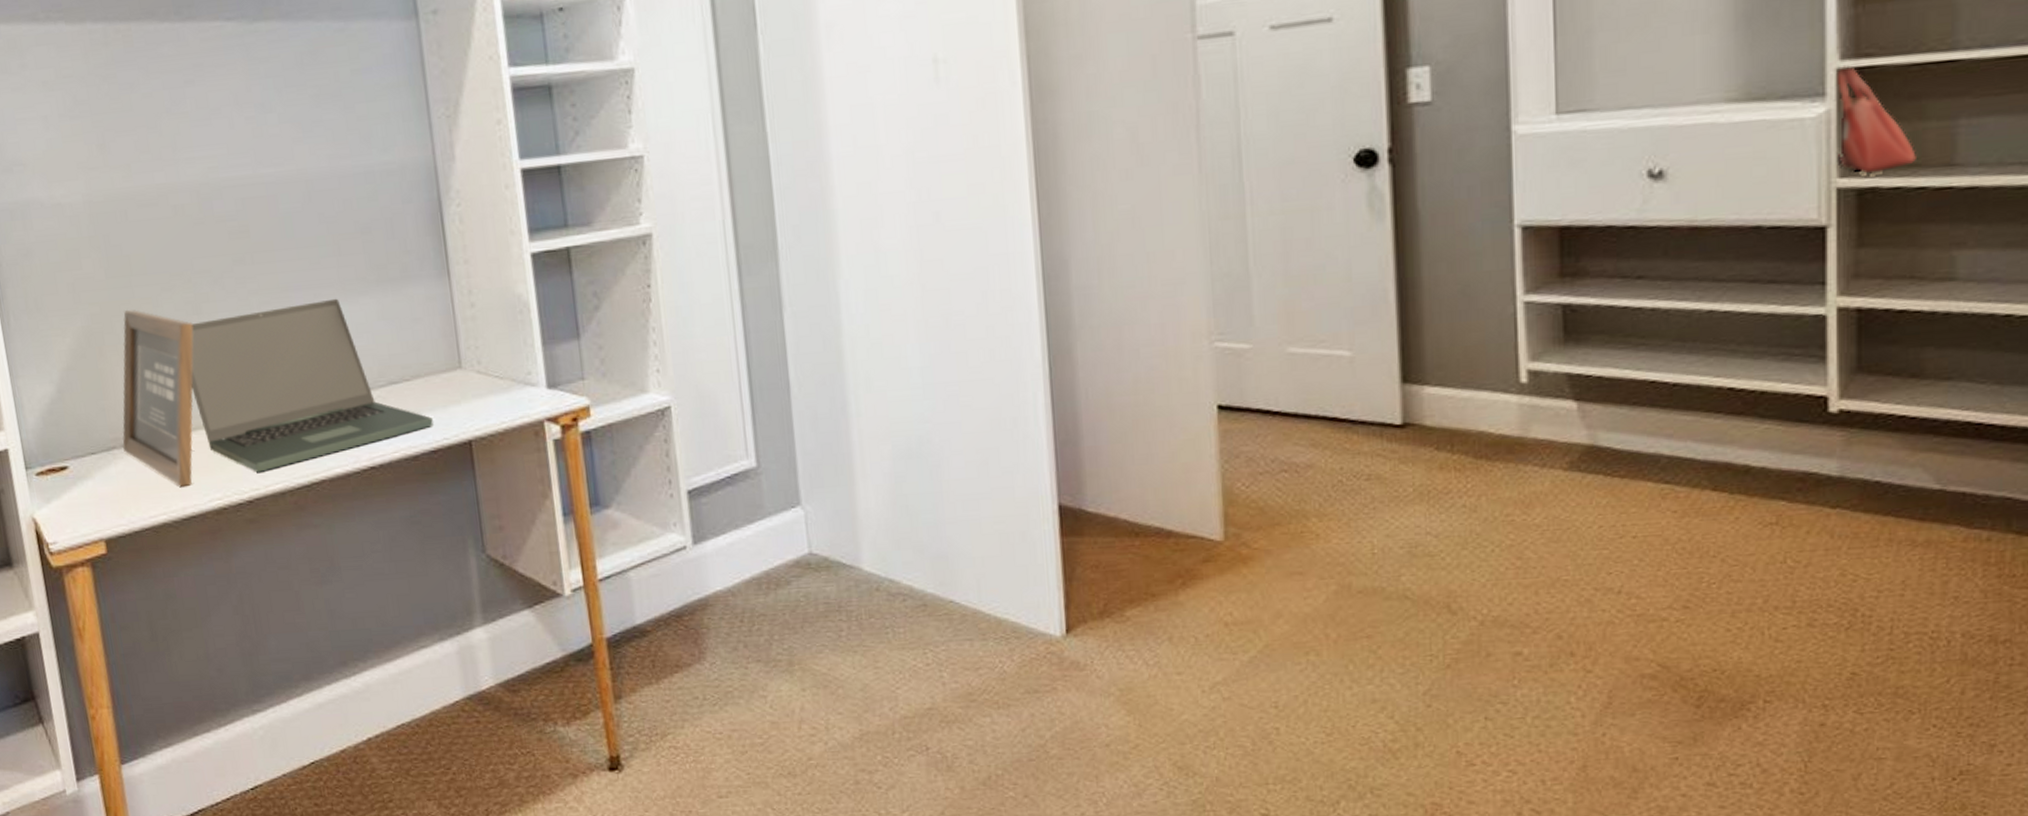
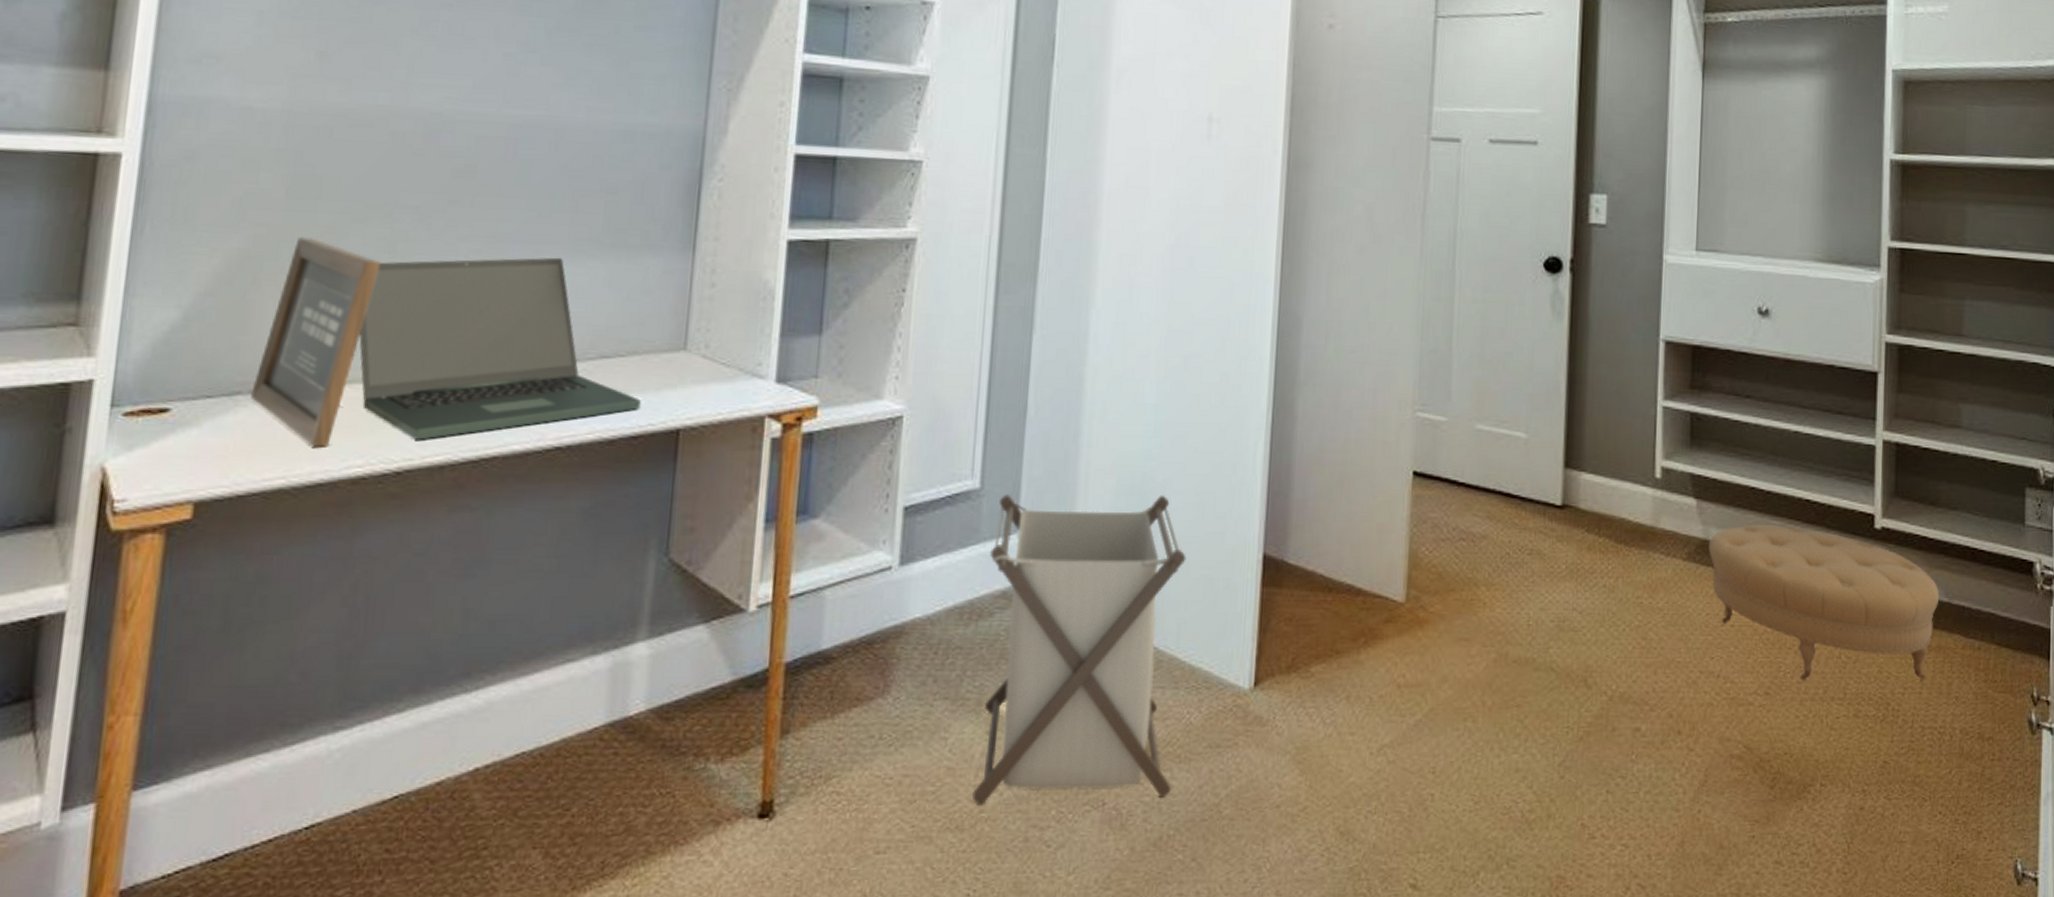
laundry basket: none [777,455,994,754] -> present [972,494,1186,805]
ottoman: none [1597,420,1928,590] -> present [1709,524,1940,680]
handbag: present [1836,66,1916,174] -> none [1887,246,1938,334]

